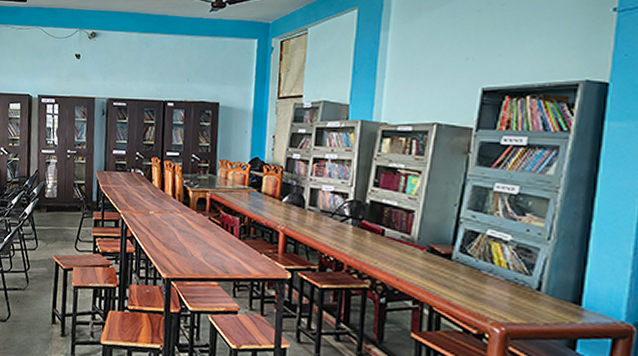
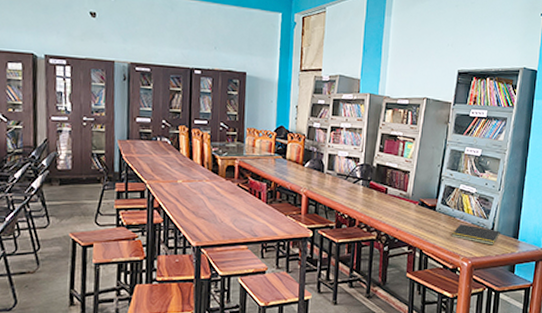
notepad: none [474,279,551,311] -> present [451,224,500,246]

